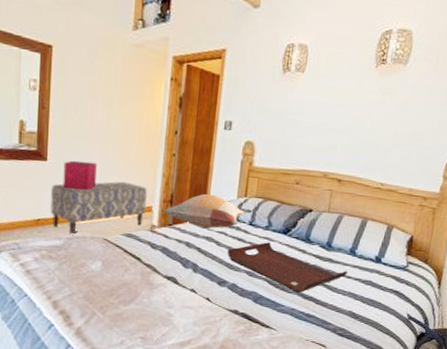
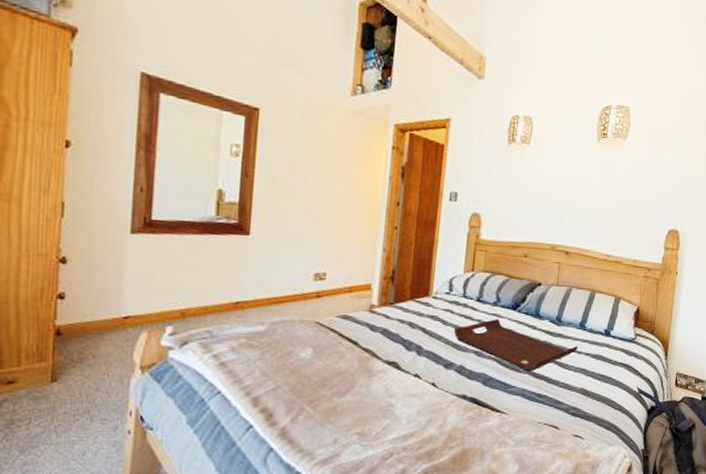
bench: present [50,181,147,236] -> none [252,257,366,320]
storage bin: present [62,160,97,191] -> none [267,234,309,269]
decorative pillow: present [163,193,253,229] -> none [383,268,480,306]

